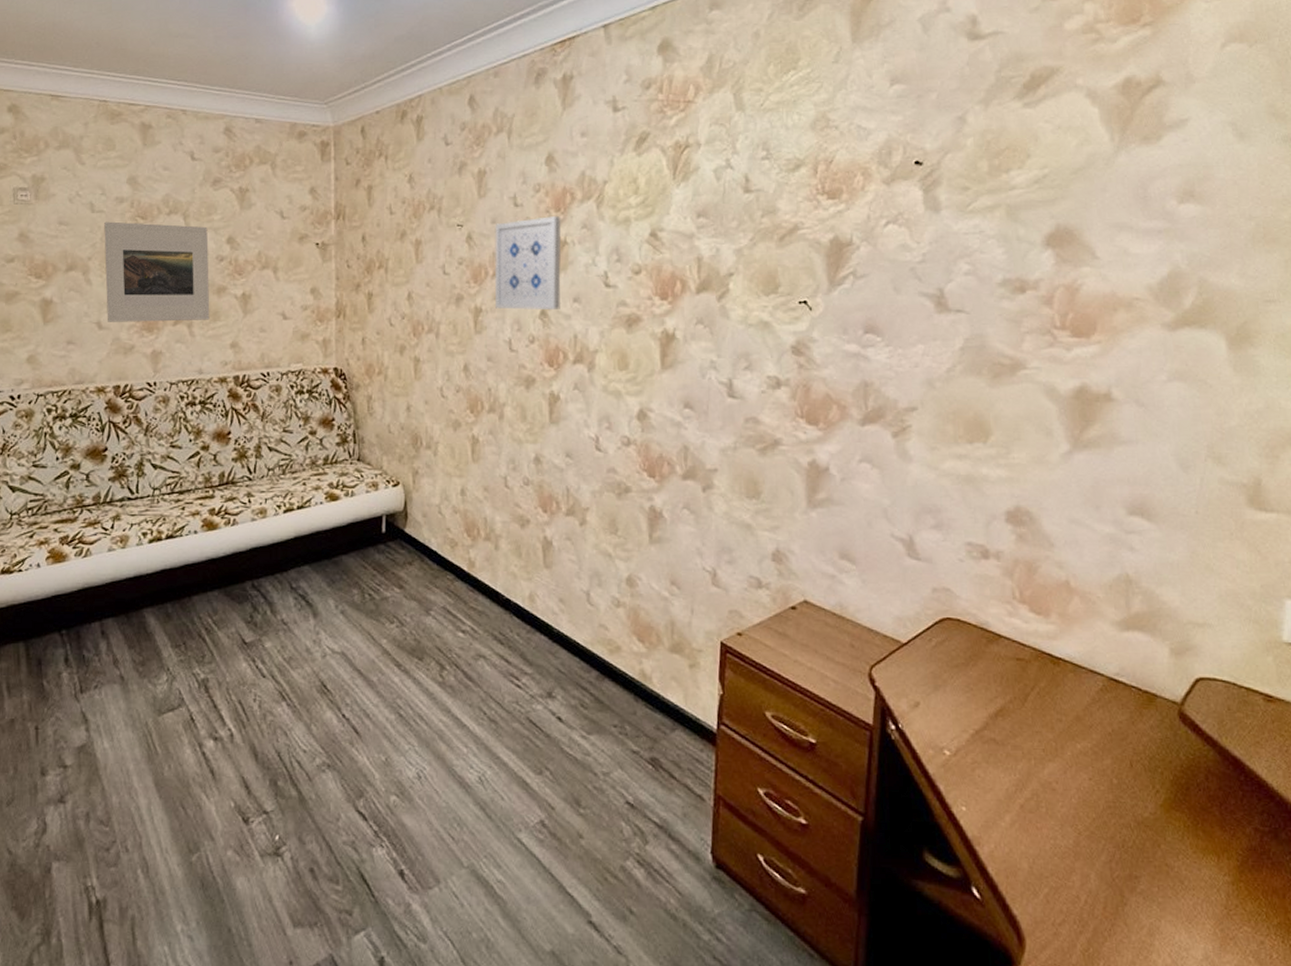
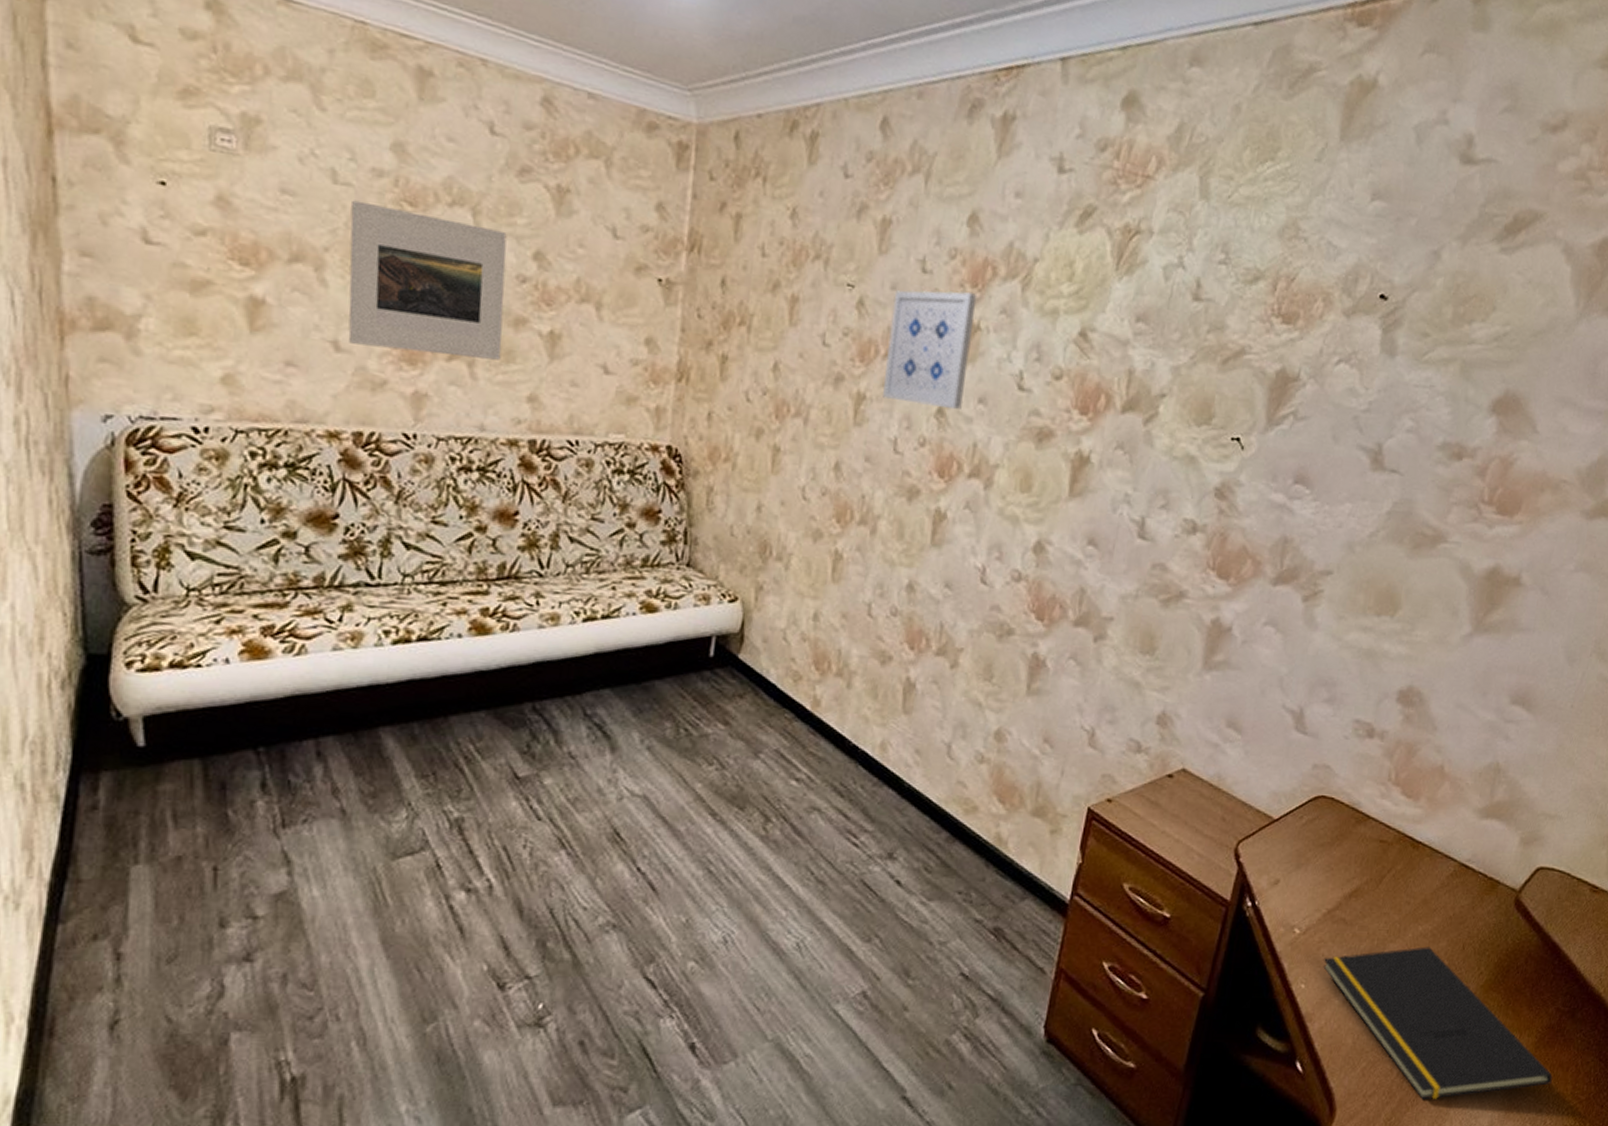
notepad: none [980,765,1268,930] -> present [1323,947,1553,1100]

